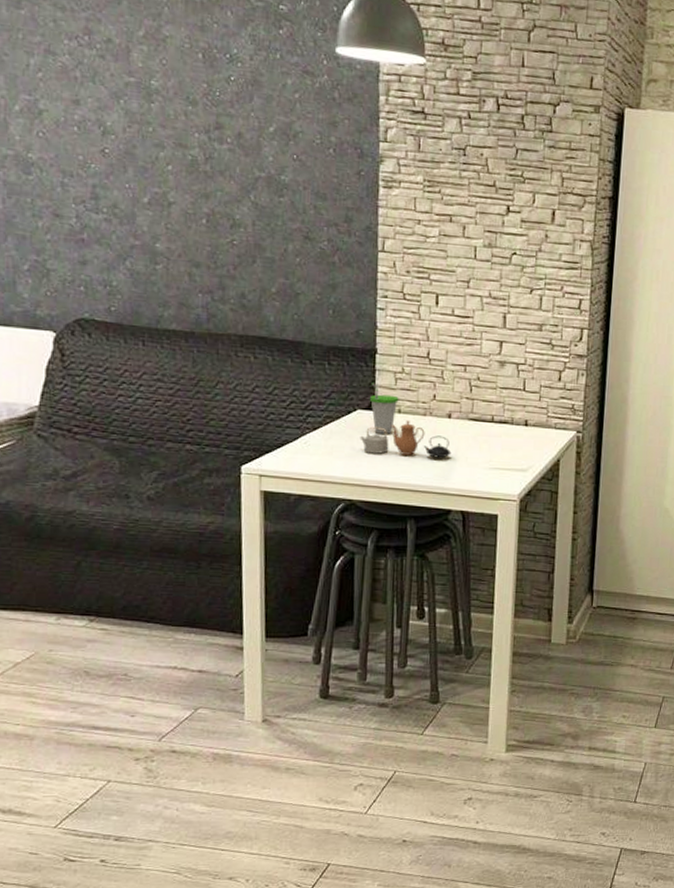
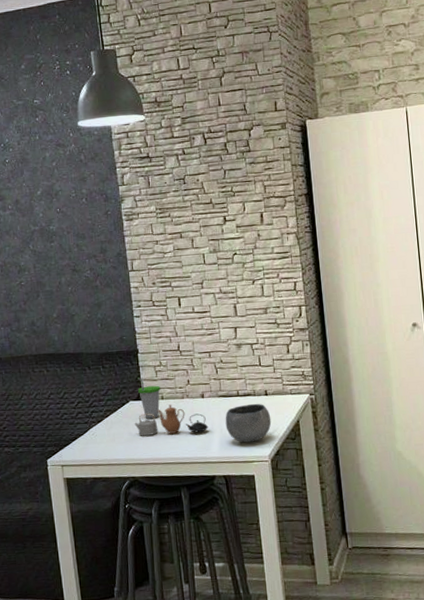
bowl: none [472,433,528,477] -> present [225,403,272,443]

